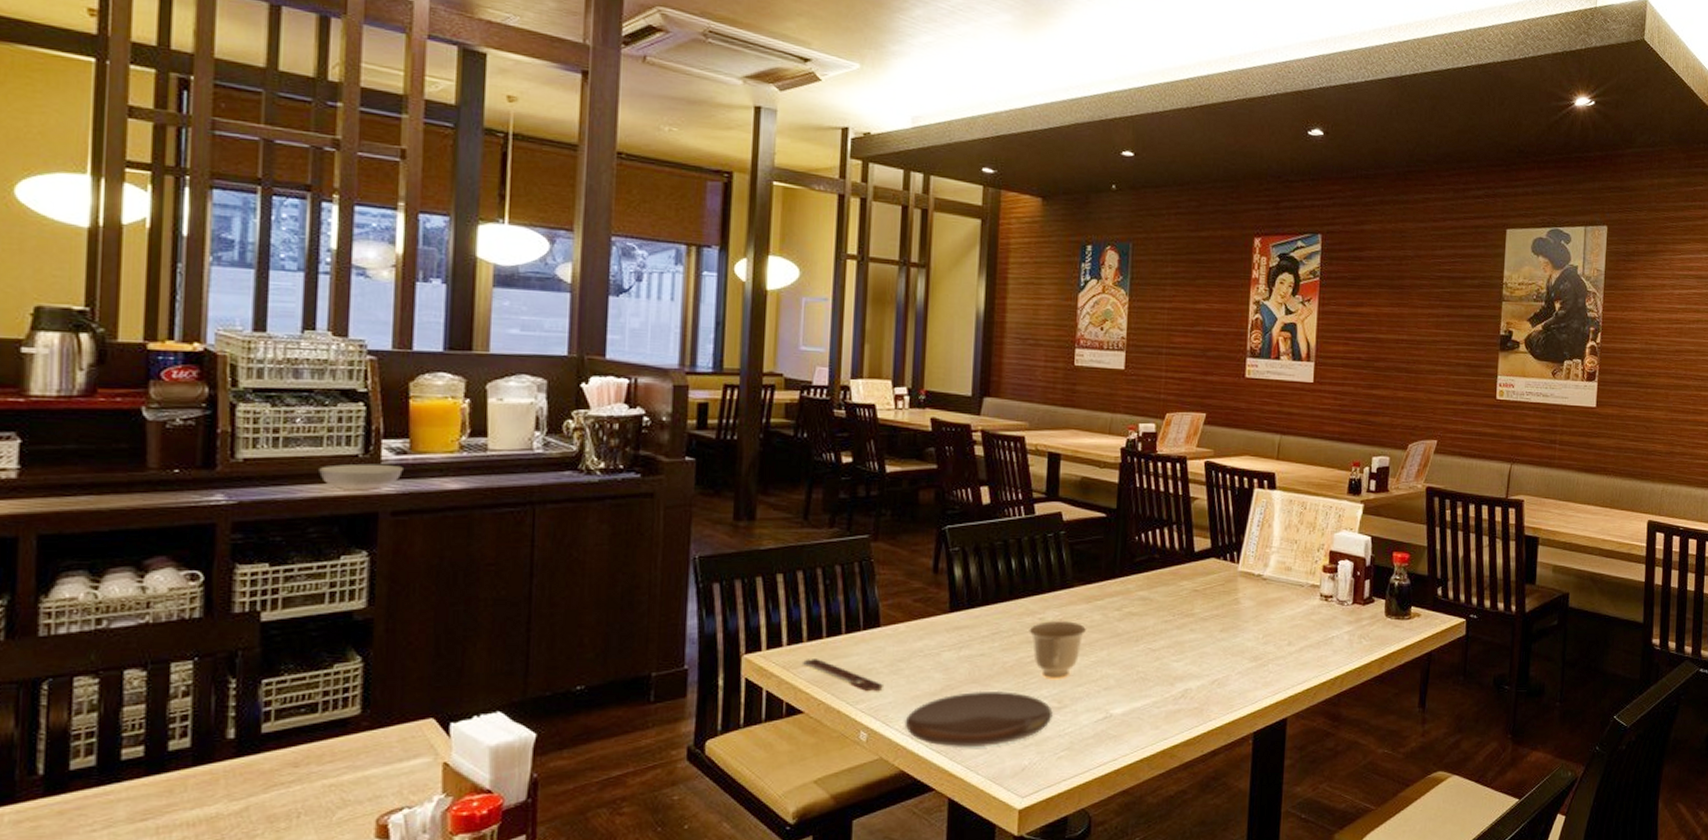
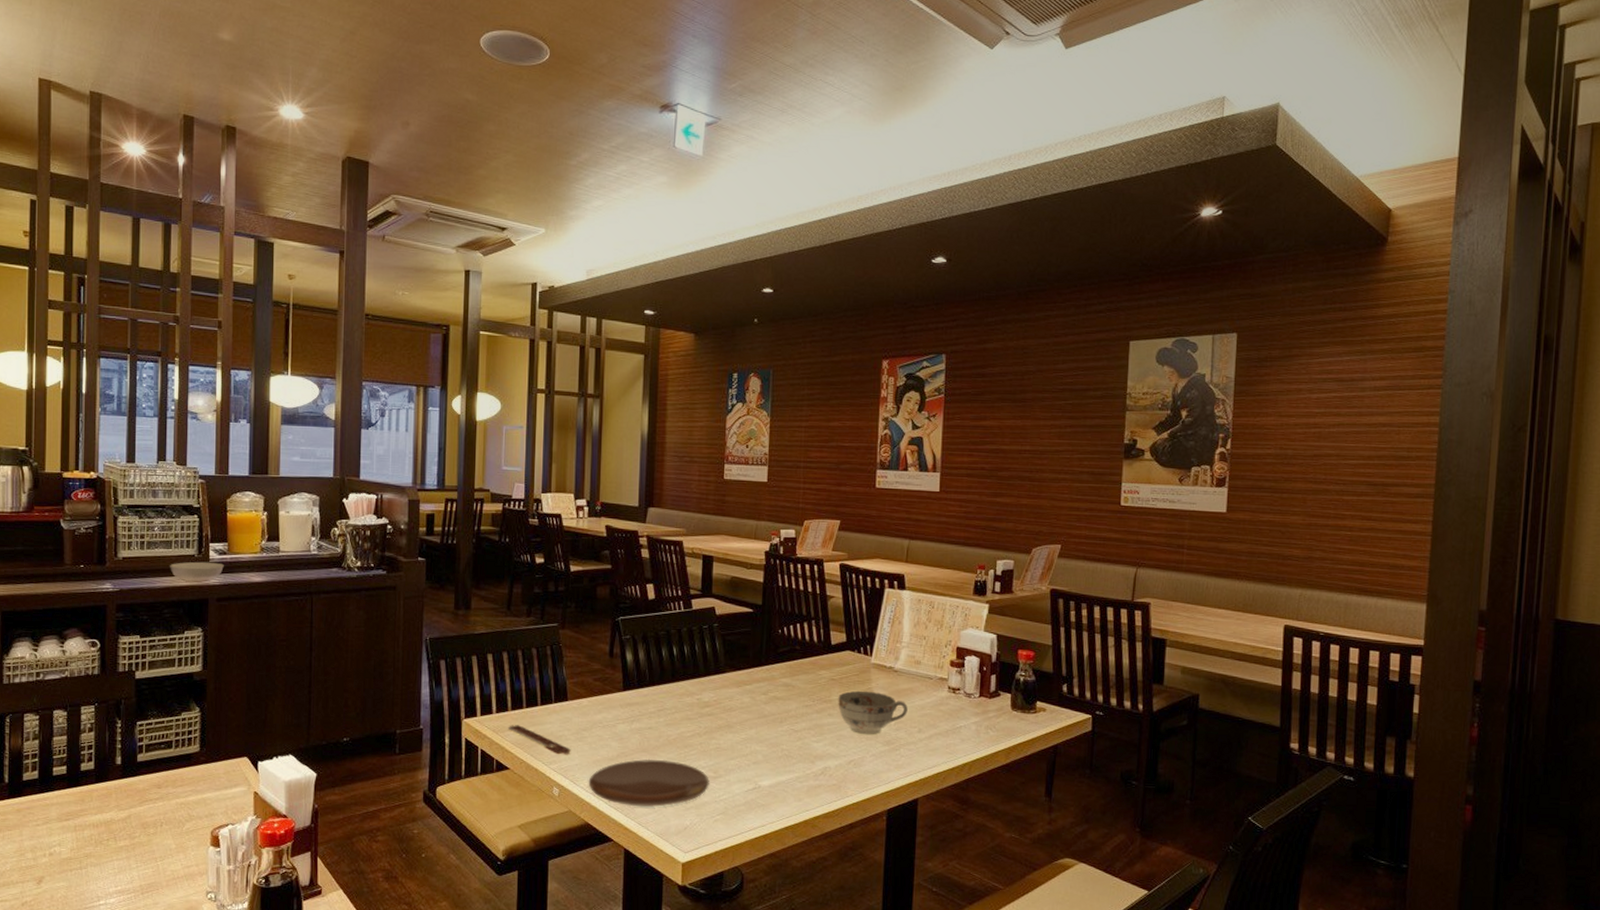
teacup: present [1029,621,1086,678] -> none [688,702,737,752]
teacup: none [1201,602,1277,651] -> present [838,690,908,735]

